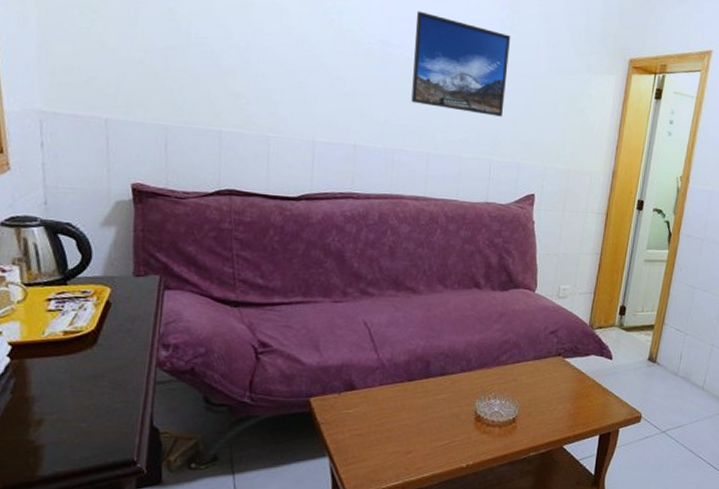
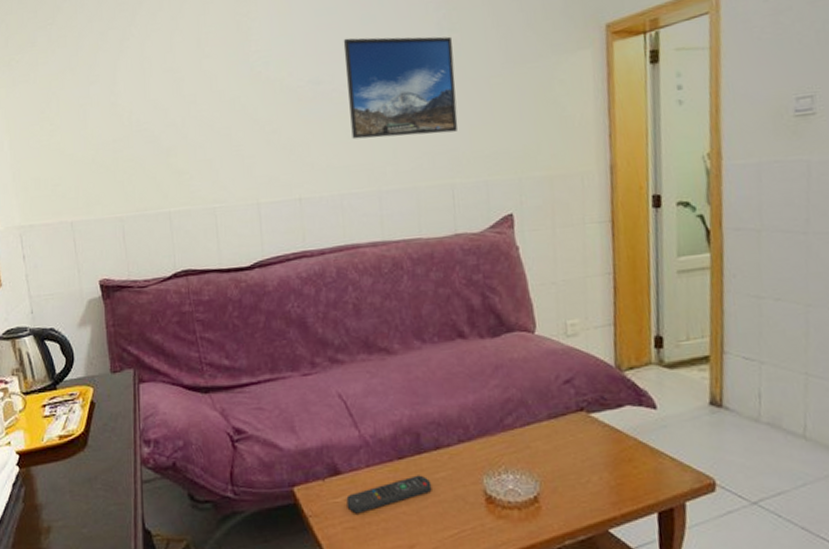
remote control: none [357,395,433,424] -> present [346,475,432,514]

